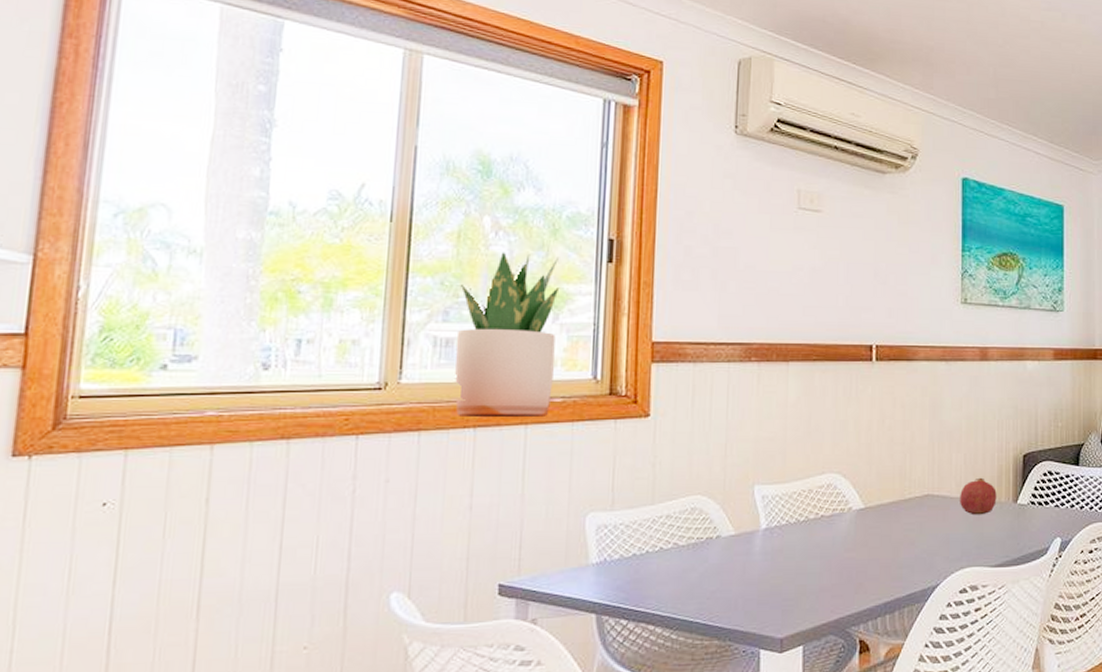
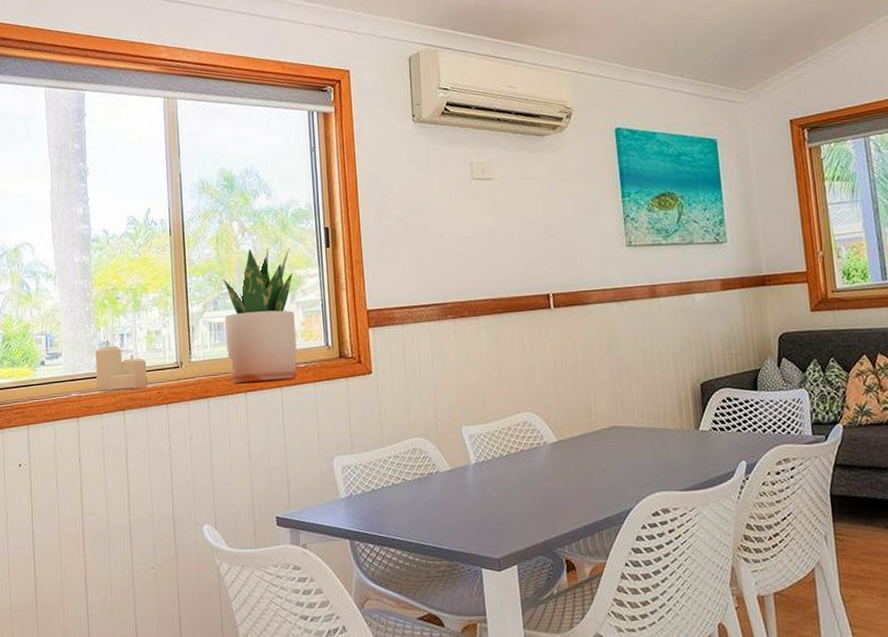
candle: none [249,344,333,413] -> present [95,340,148,393]
fruit: present [960,477,997,516] -> none [643,407,679,444]

